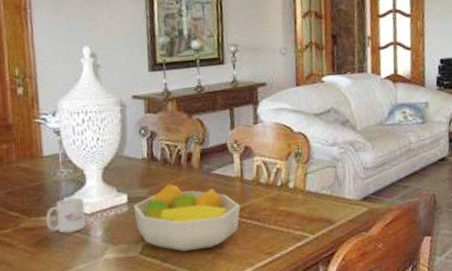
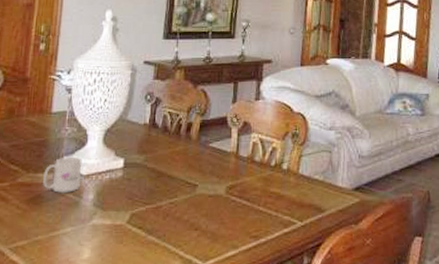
fruit bowl: present [133,183,241,252] -> none [127,152,232,226]

